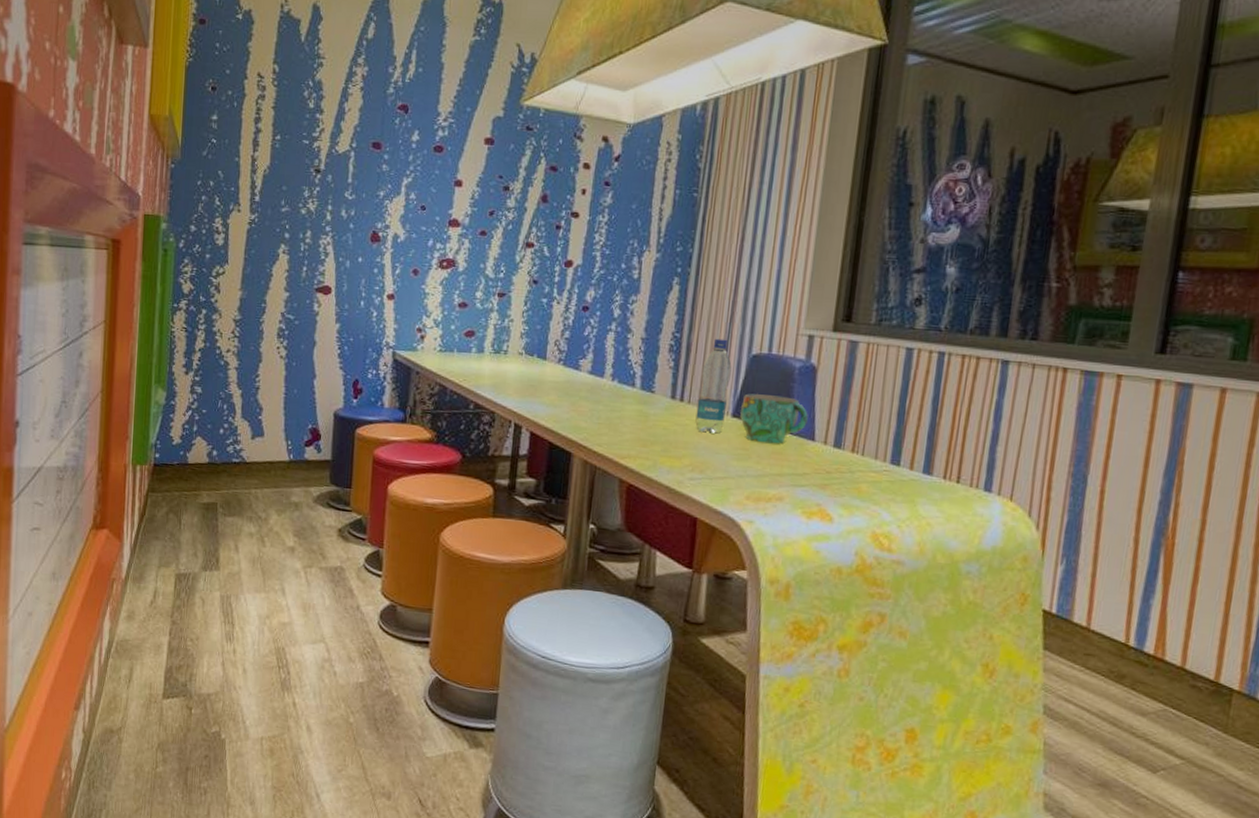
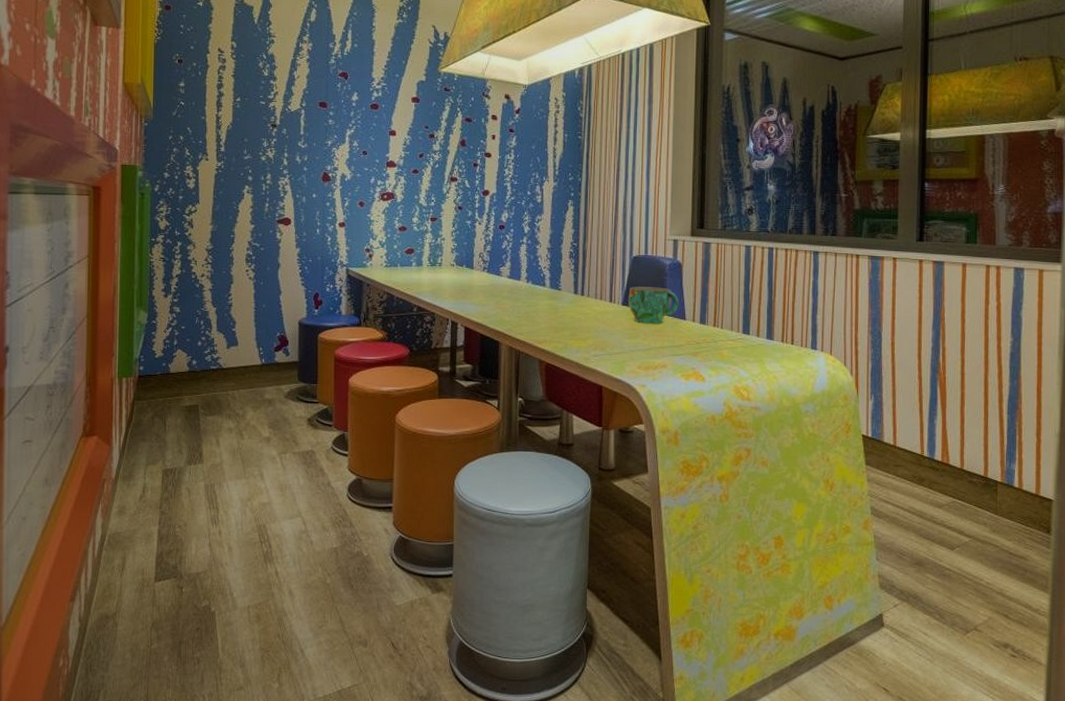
bottle: present [695,338,732,435] -> none [594,245,618,320]

